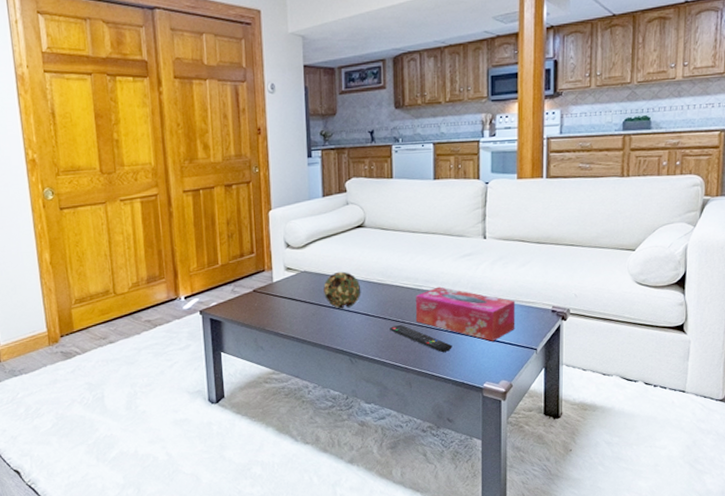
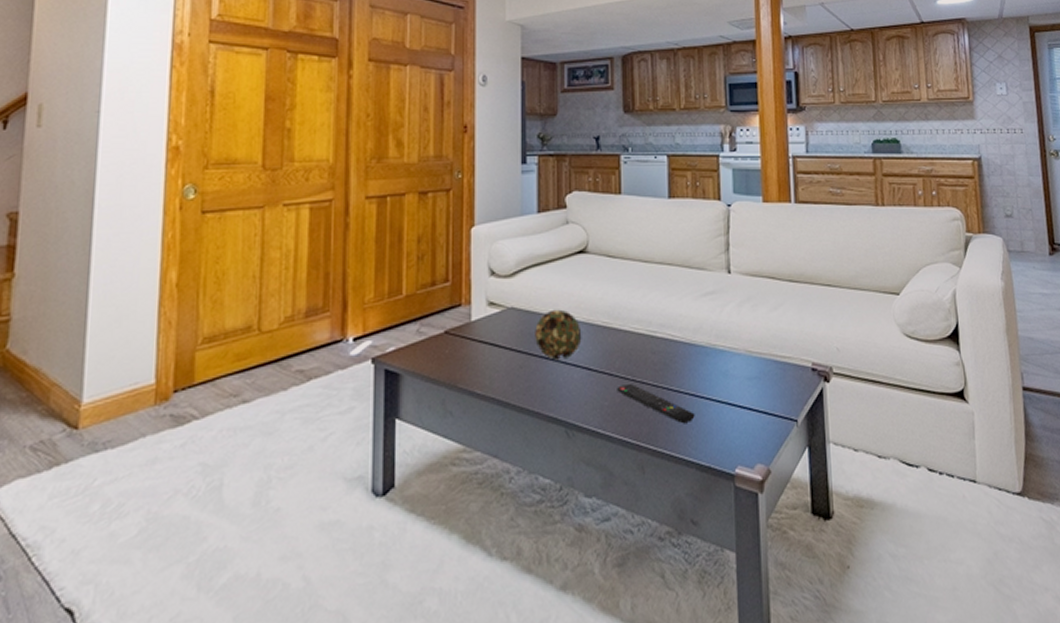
tissue box: present [415,286,516,341] -> none [648,333,770,409]

